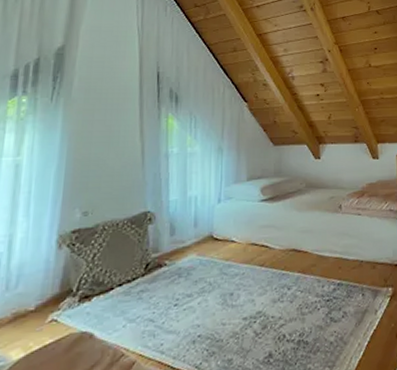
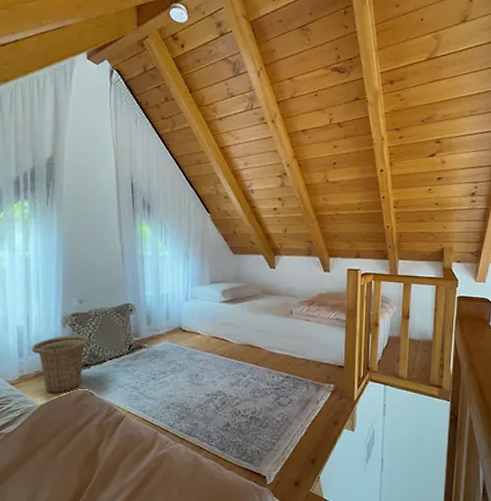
basket: none [10,257,94,342] -> present [31,335,90,393]

